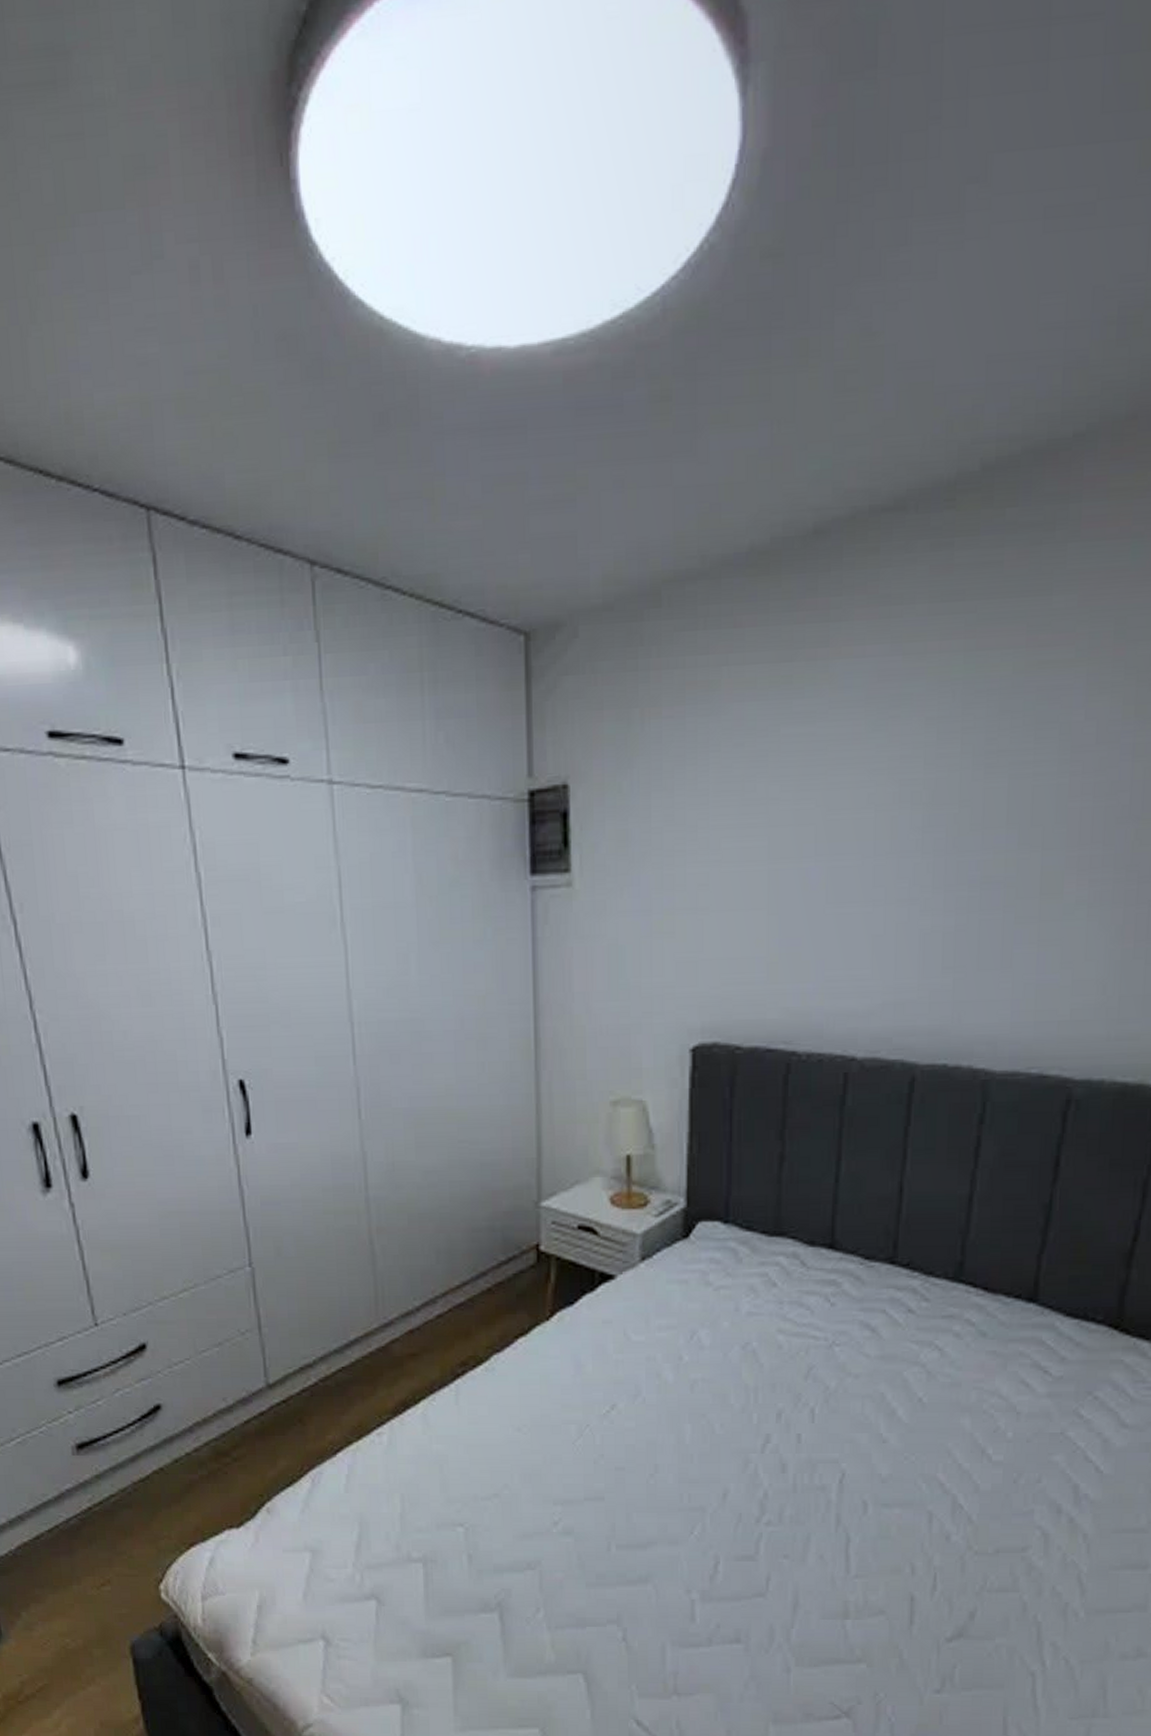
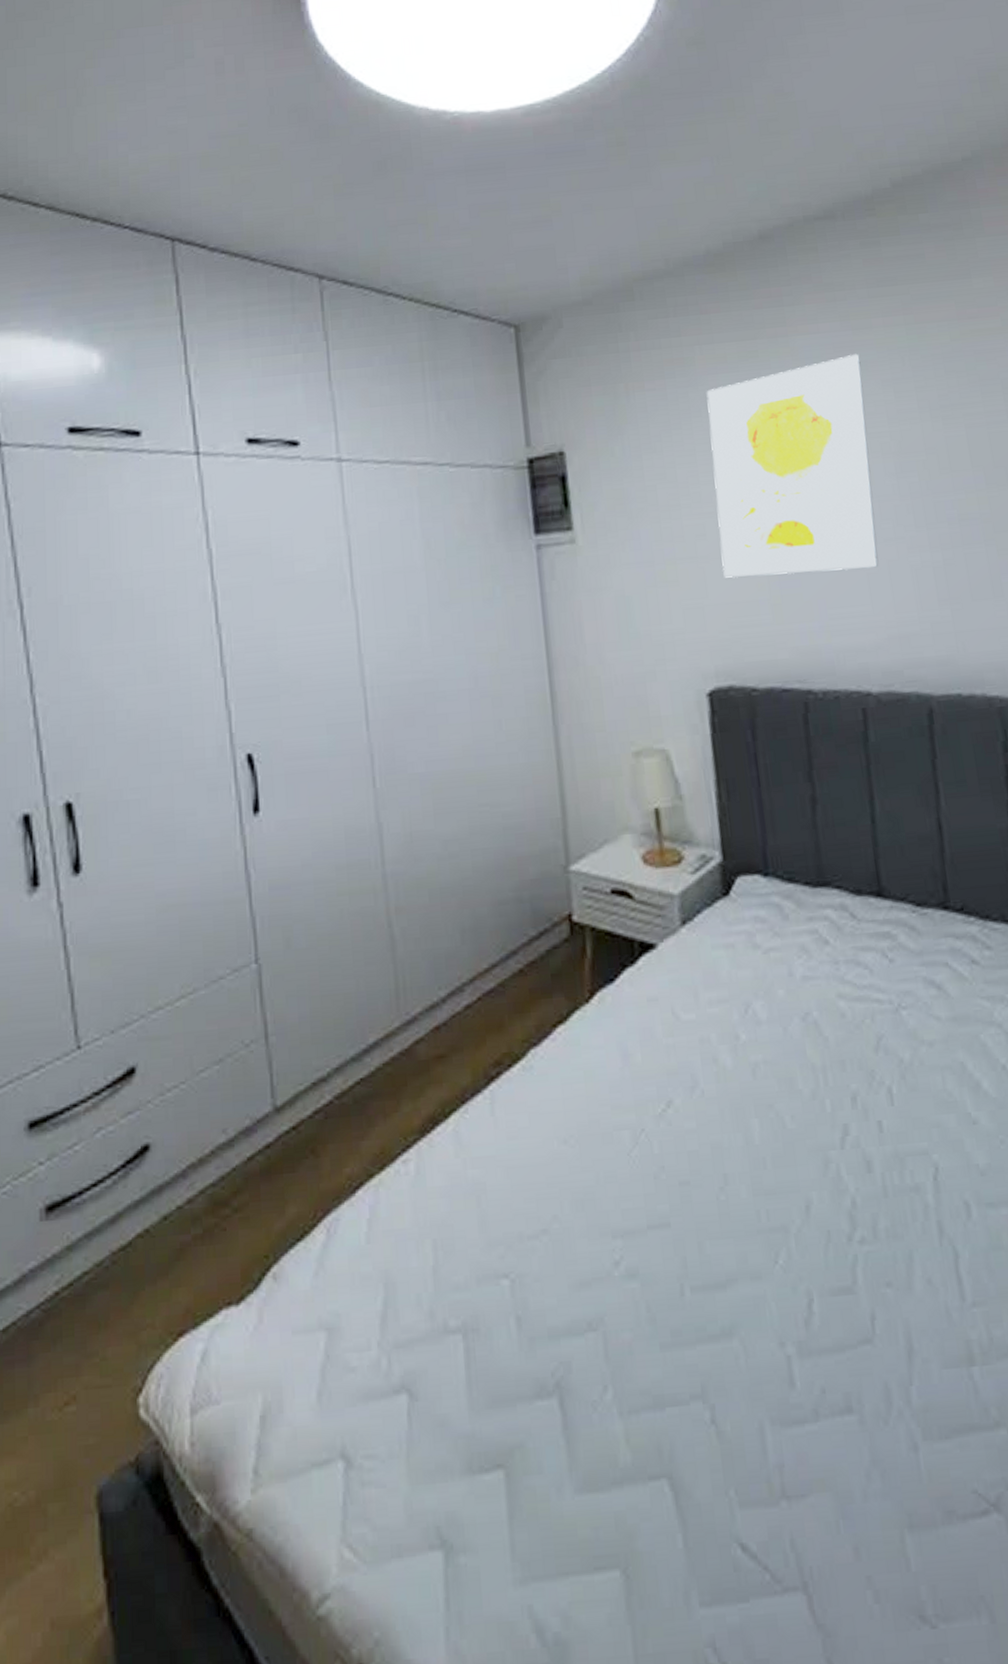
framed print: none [722,684,906,932] -> present [706,353,879,578]

